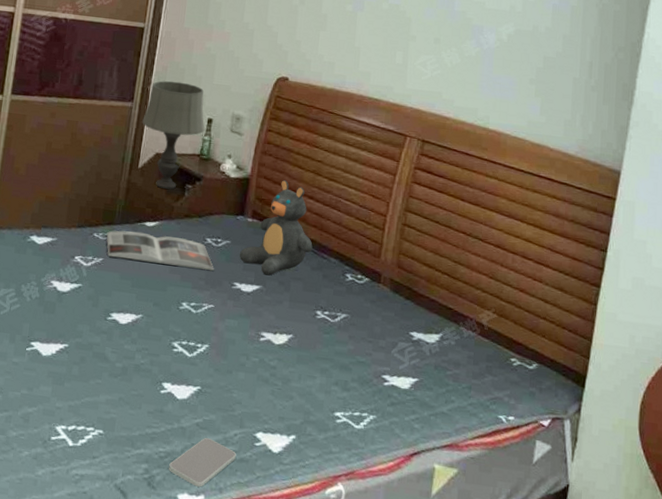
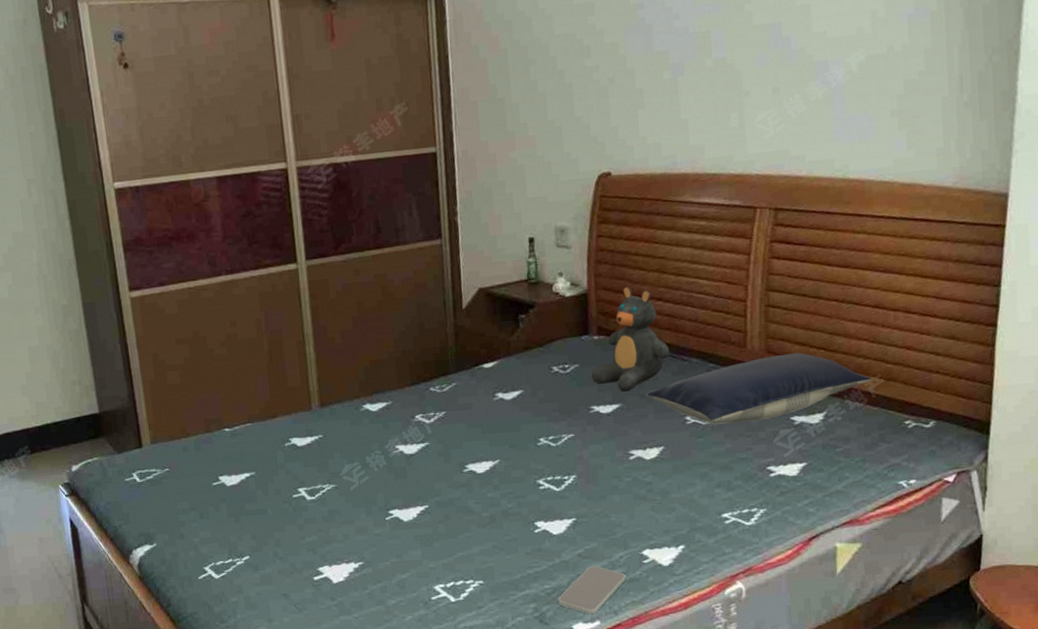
magazine: present [106,230,214,271] -> none [443,372,567,409]
table lamp: present [142,81,205,189] -> none [456,204,528,325]
pillow: none [285,271,487,330] -> present [646,352,872,425]

